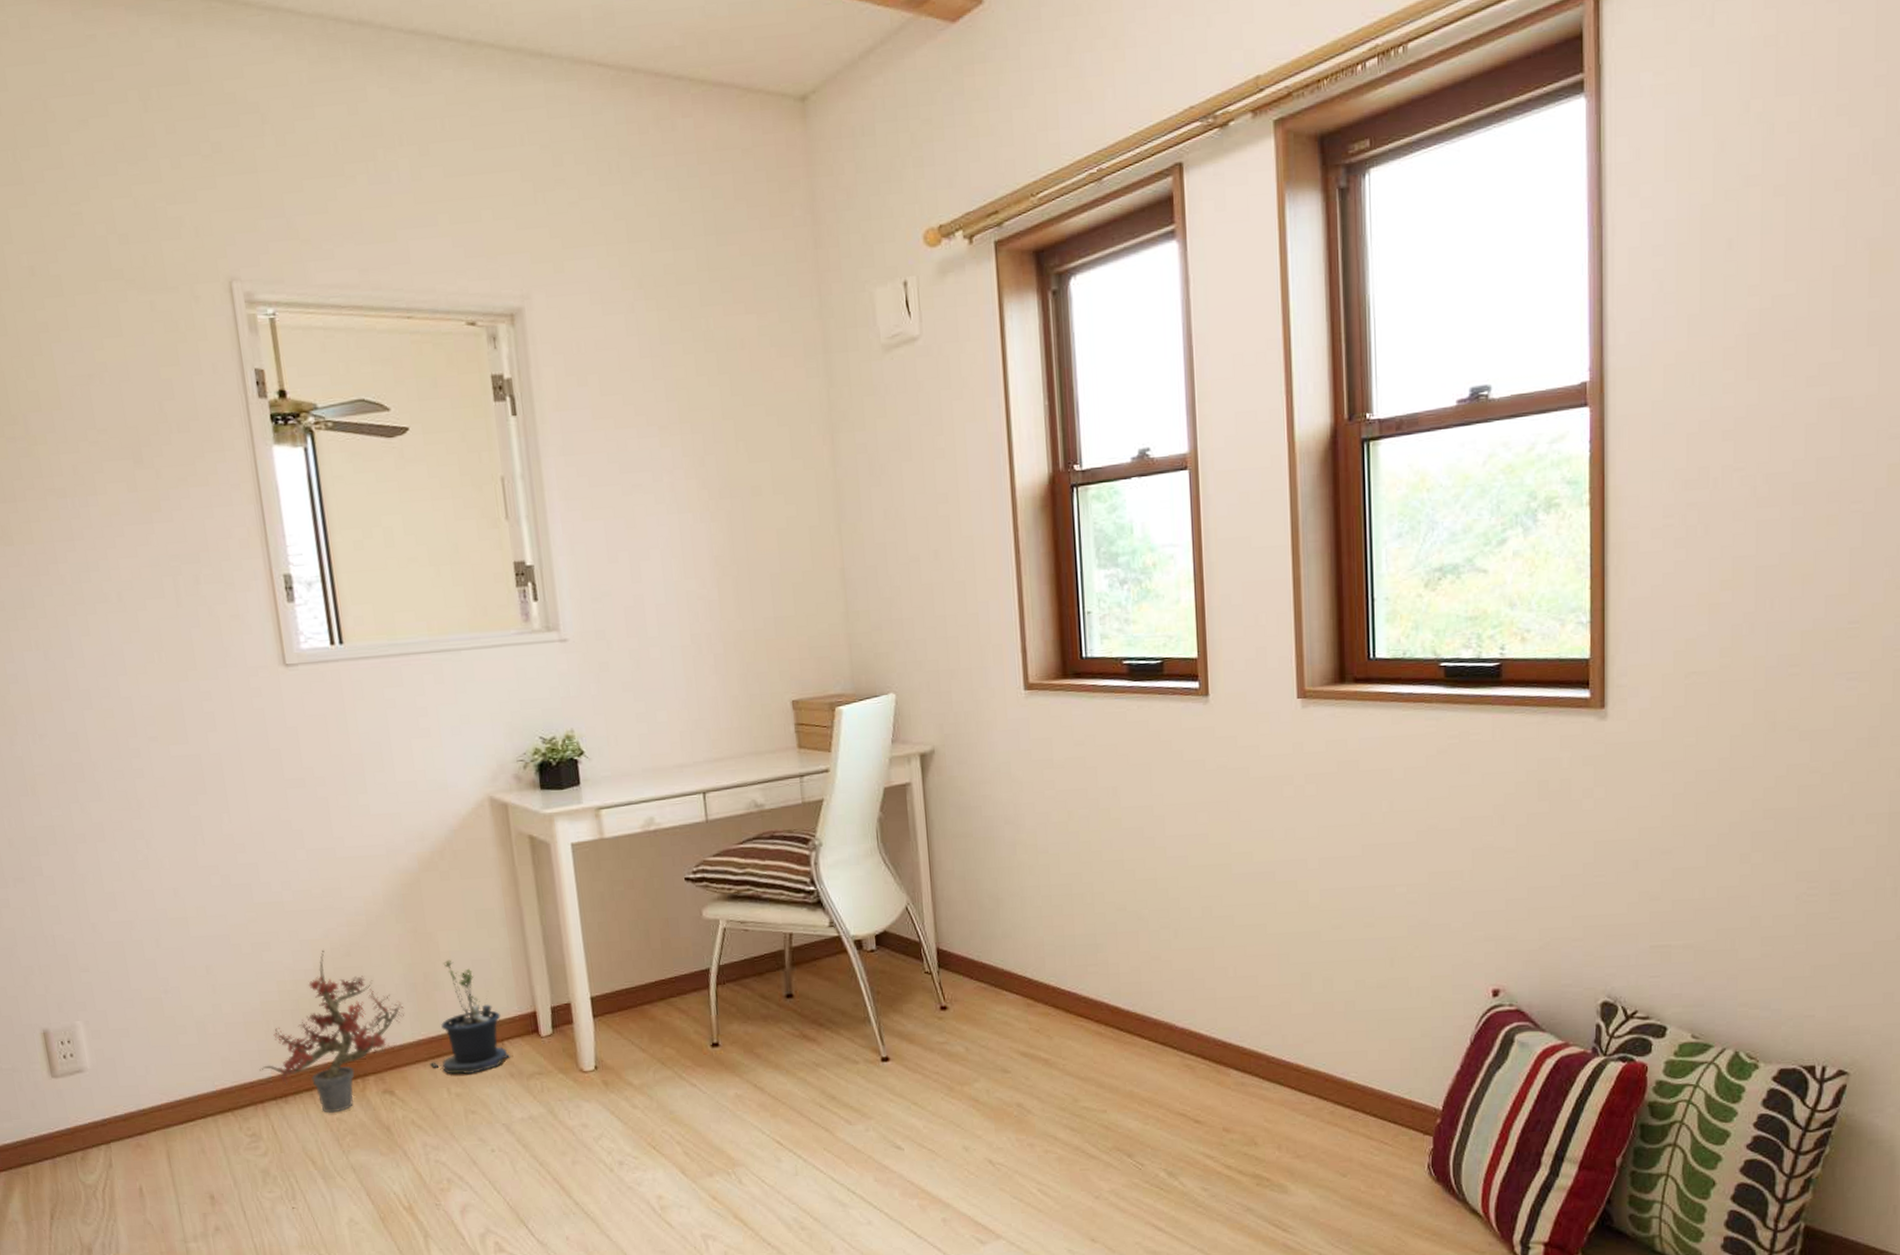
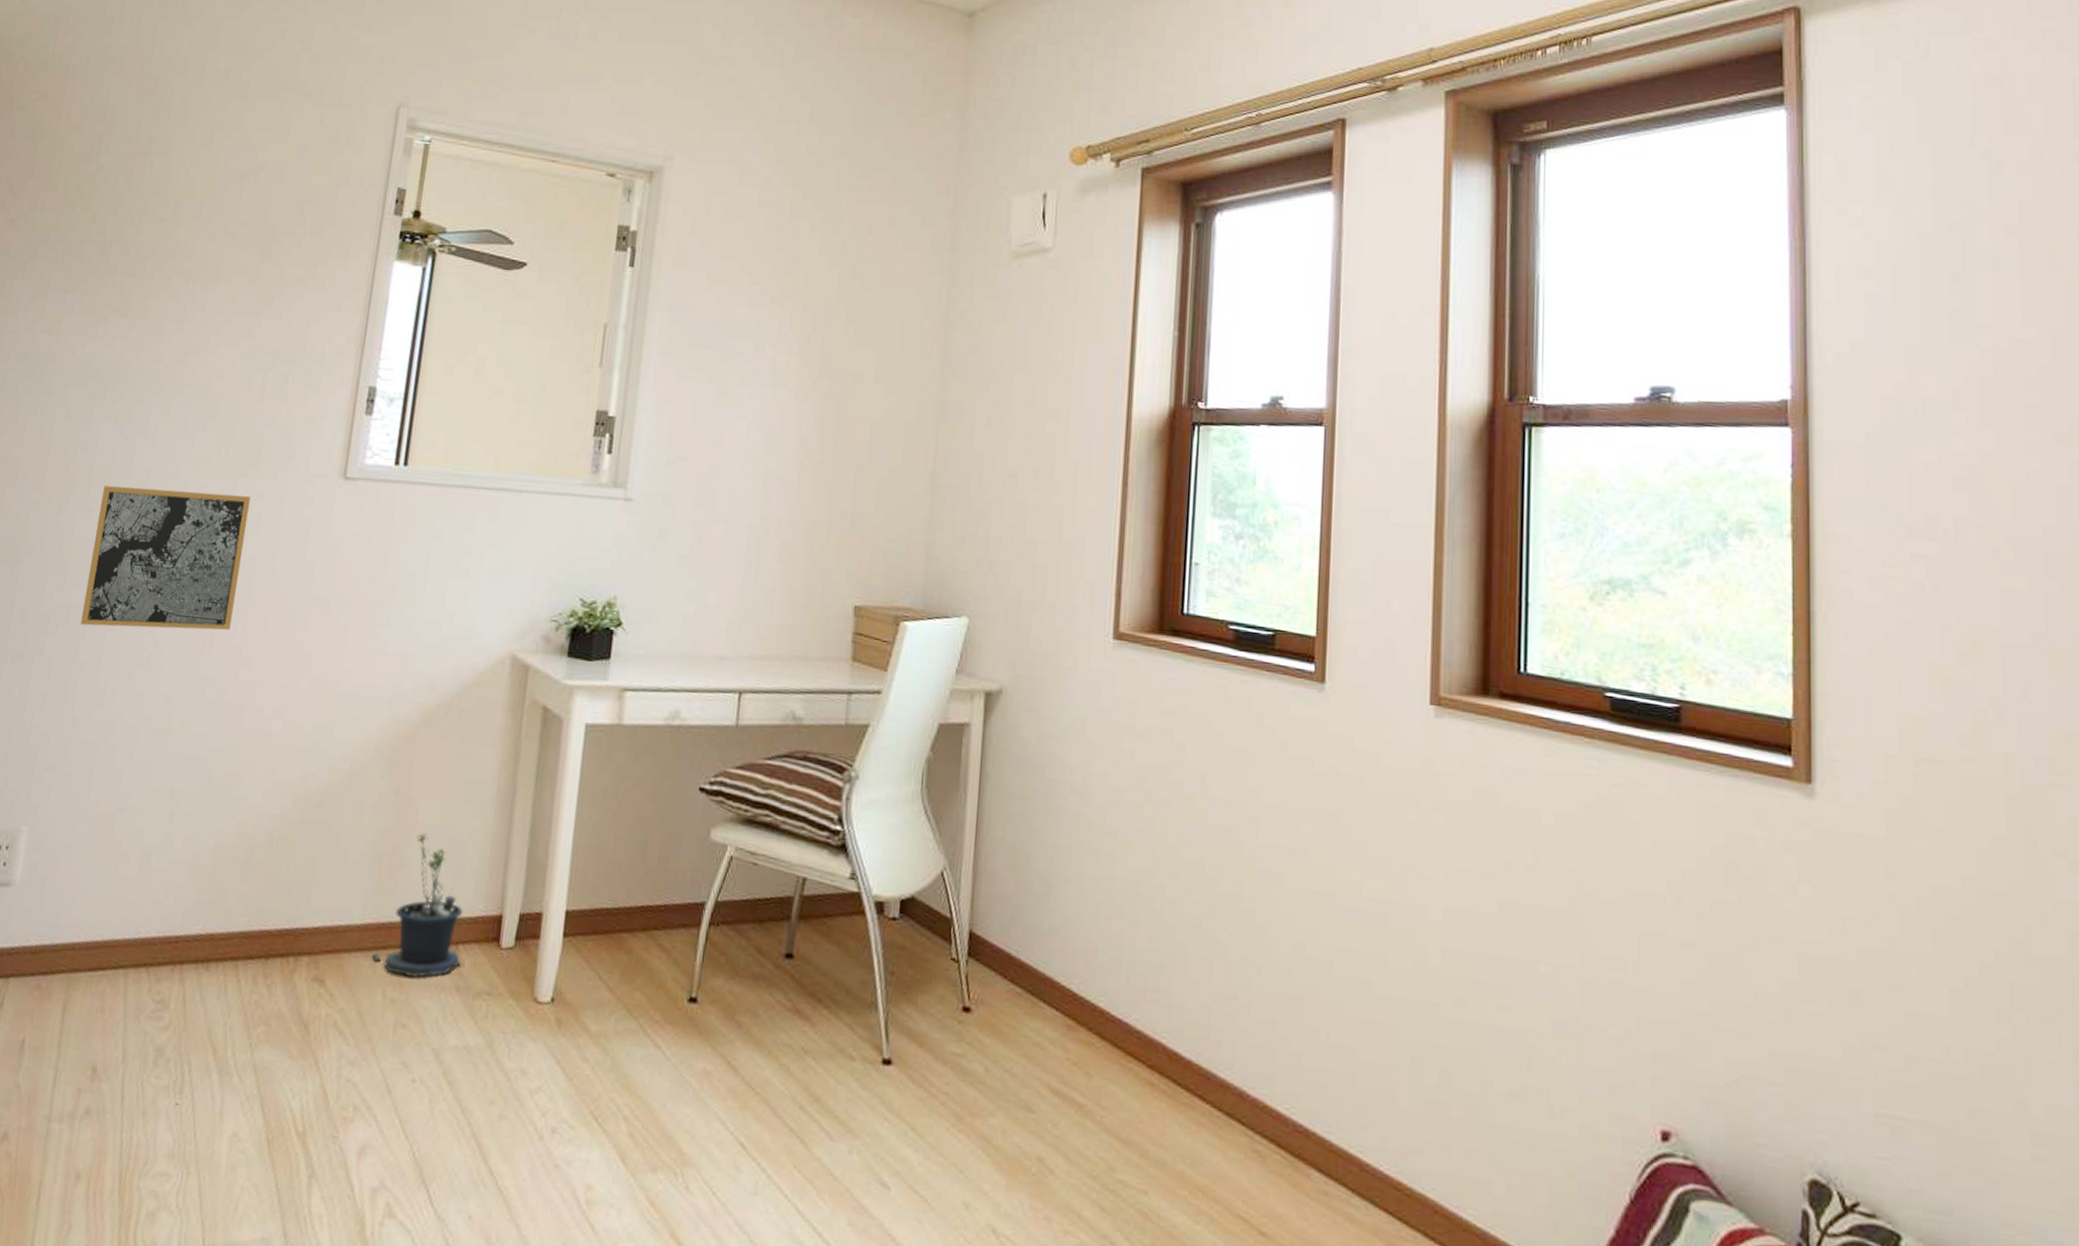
wall art: none [47,698,216,842] -> present [80,486,251,631]
potted plant: present [259,950,405,1113] -> none [190,794,362,994]

